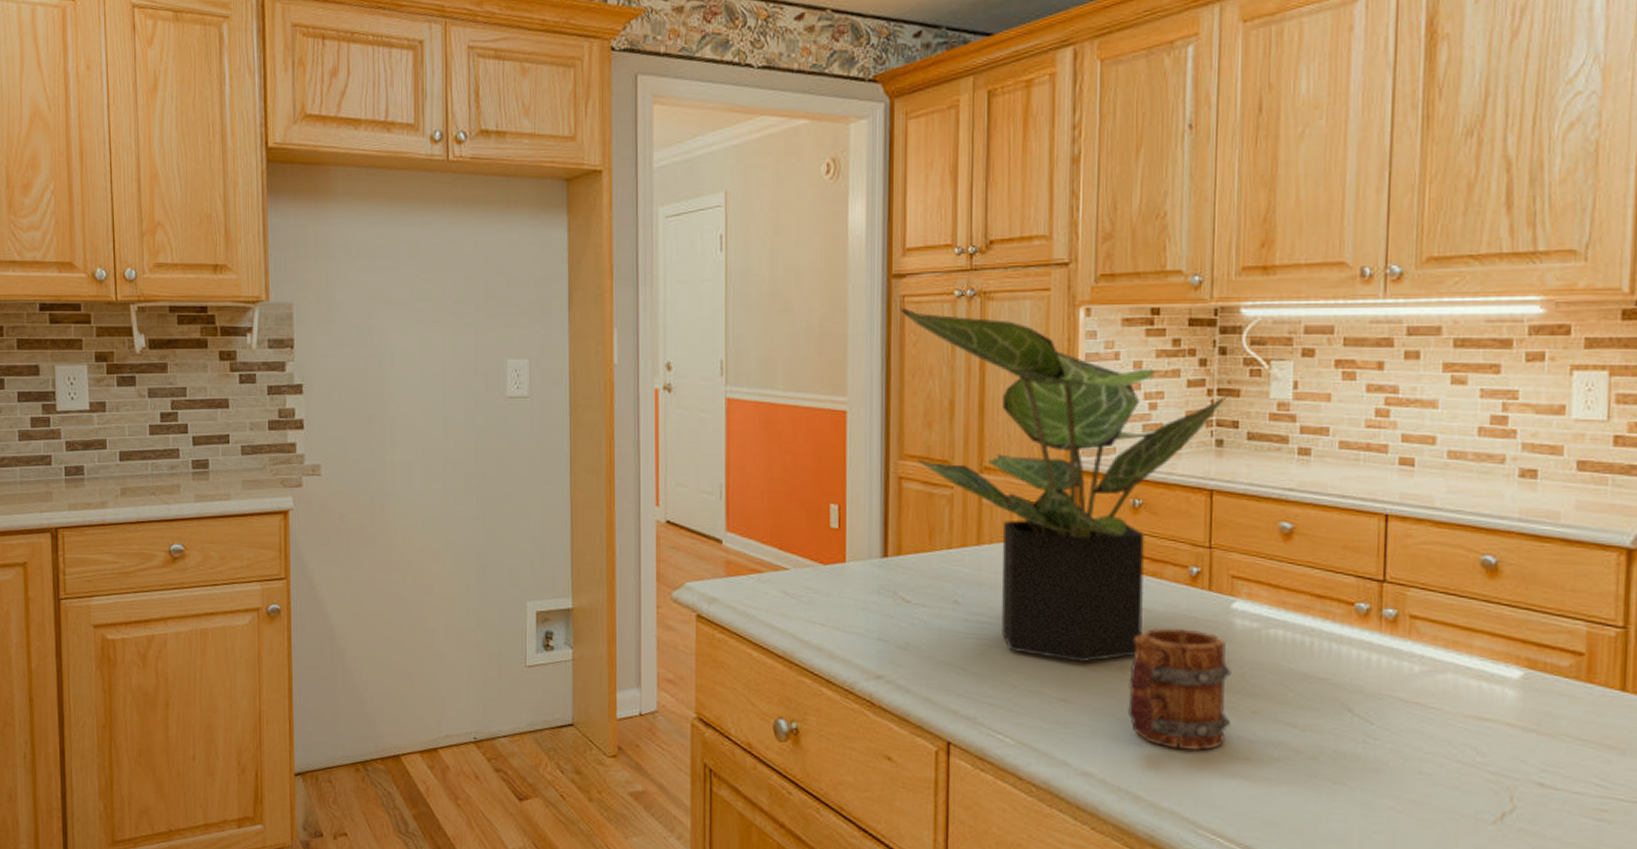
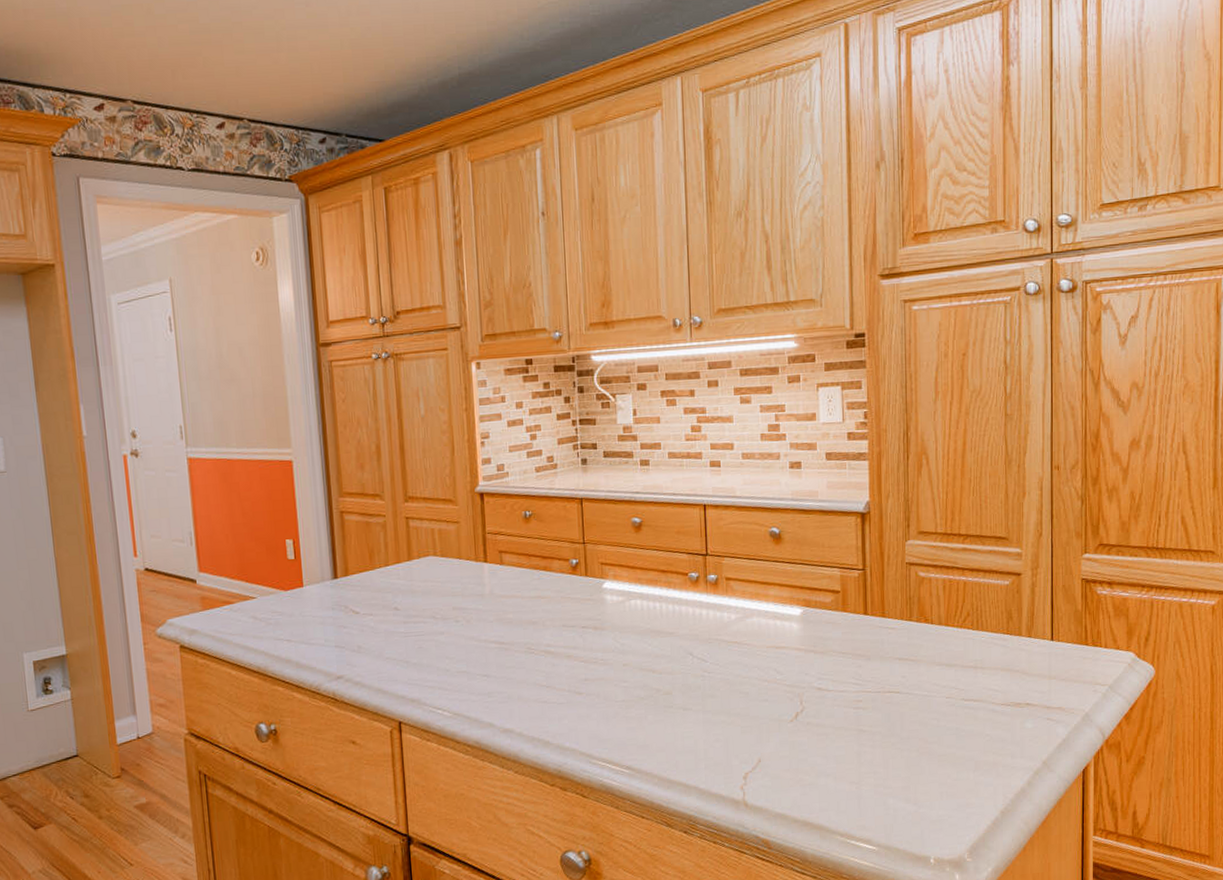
potted plant: present [900,307,1229,663] -> none [329,371,588,644]
mug: present [1128,627,1232,750] -> none [533,608,609,701]

